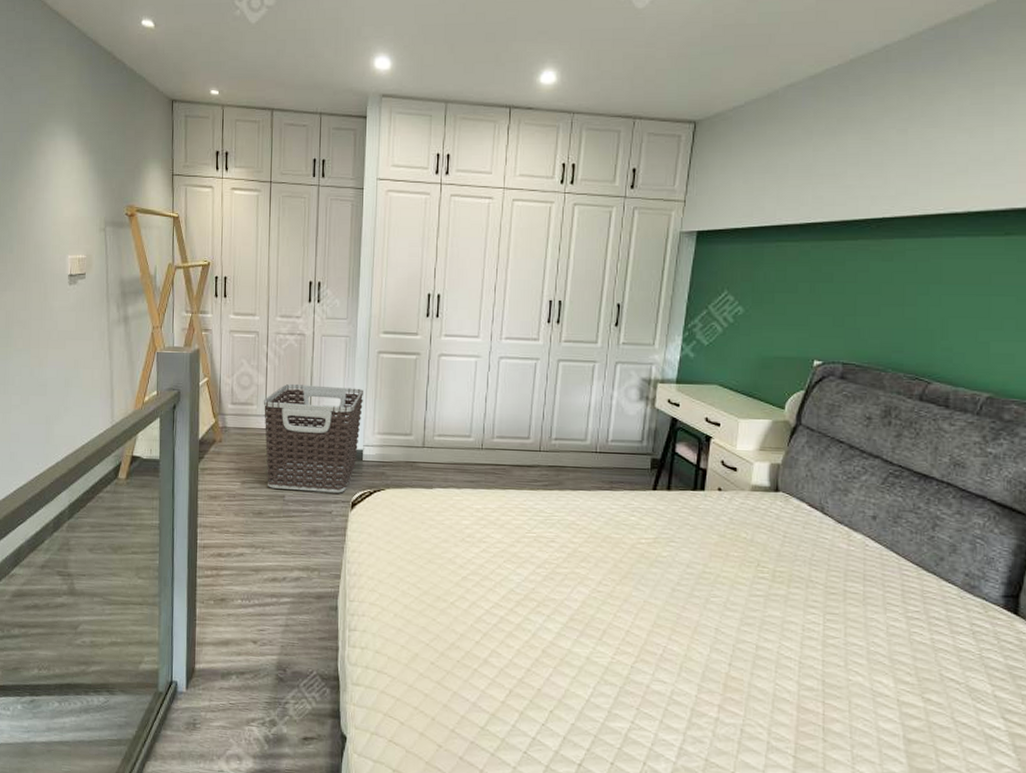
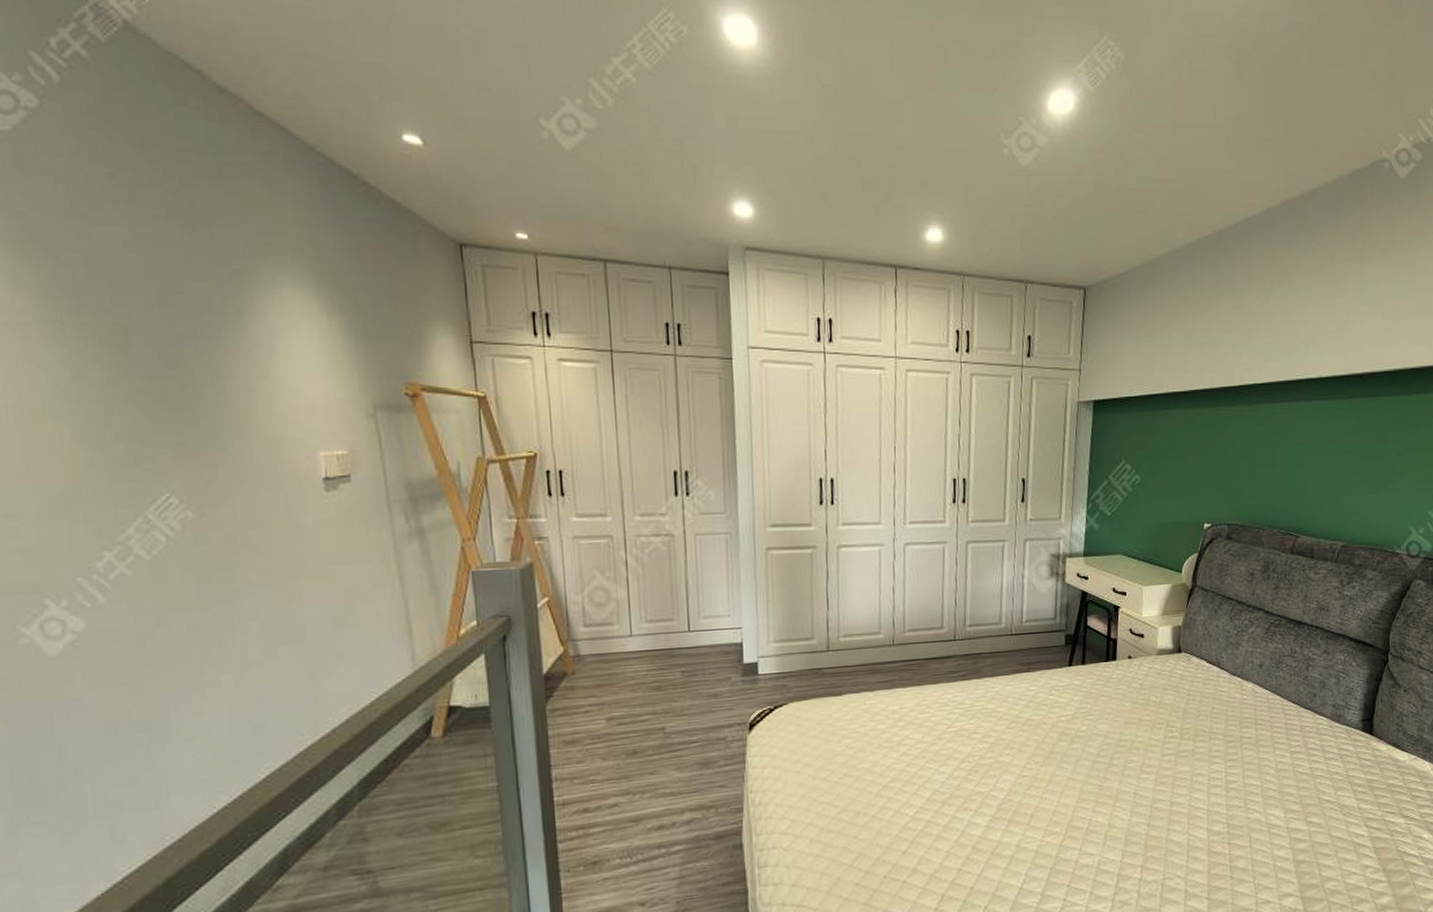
clothes hamper: present [263,383,363,493] -> none [626,592,753,721]

